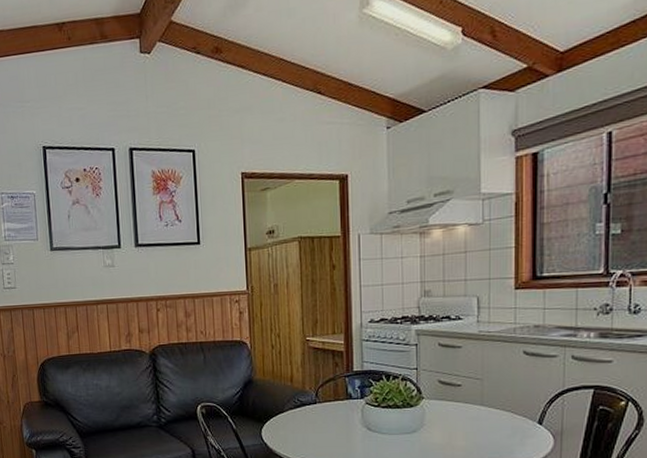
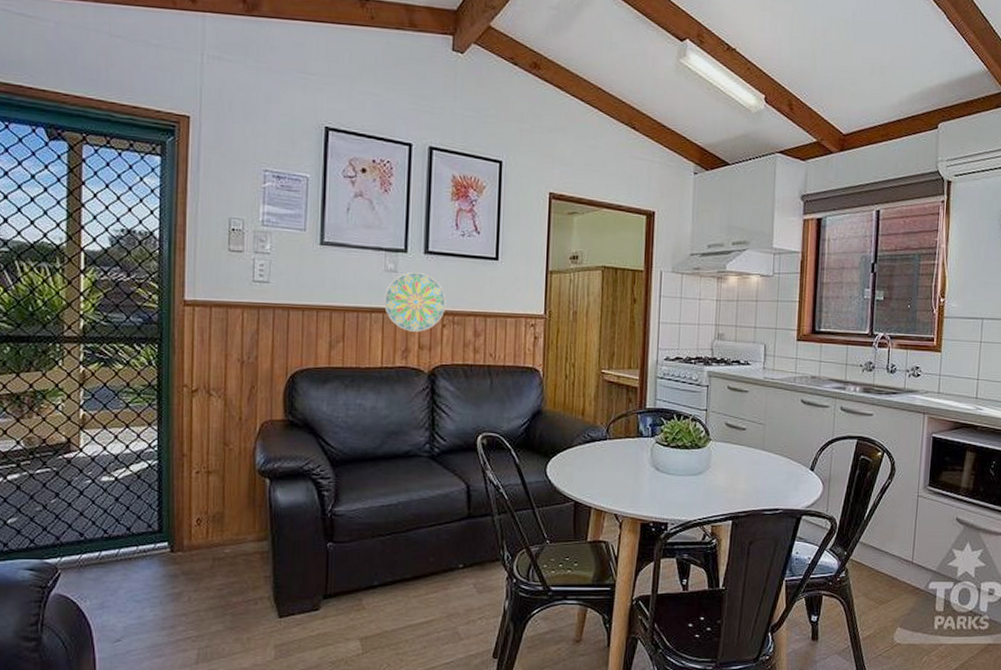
decorative plate: none [106,264,159,318] -> present [384,271,447,332]

